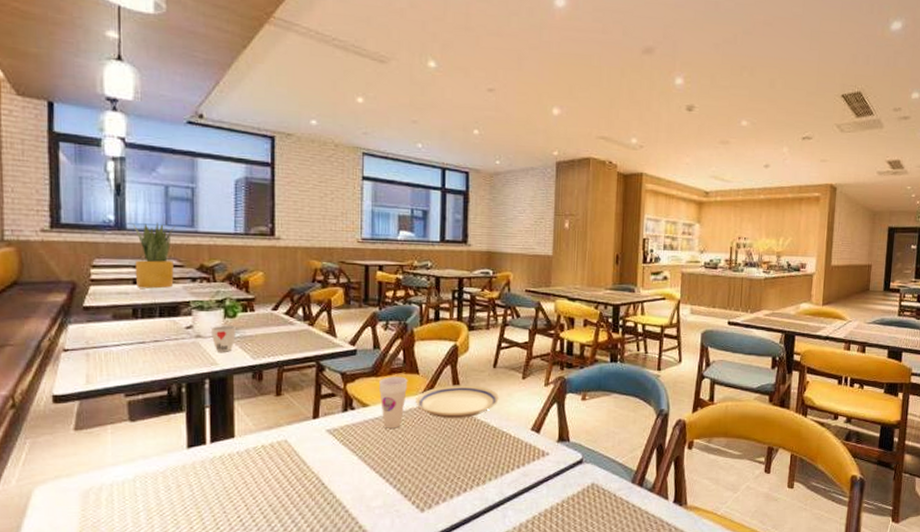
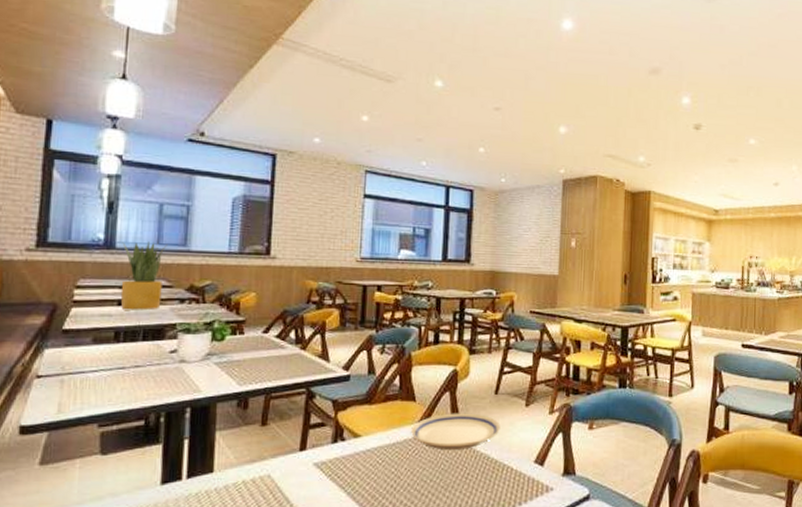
cup: present [212,325,236,352] -> none [197,349,223,378]
cup: present [378,376,408,429] -> none [372,404,404,461]

